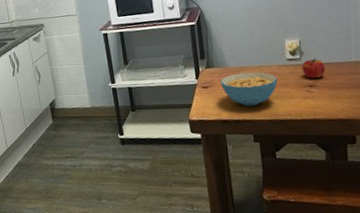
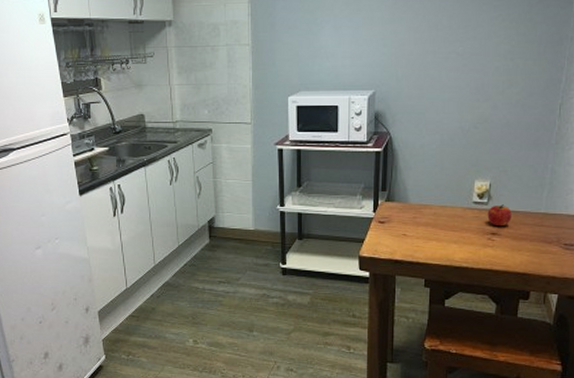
cereal bowl: present [220,71,278,107] -> none [399,211,460,248]

